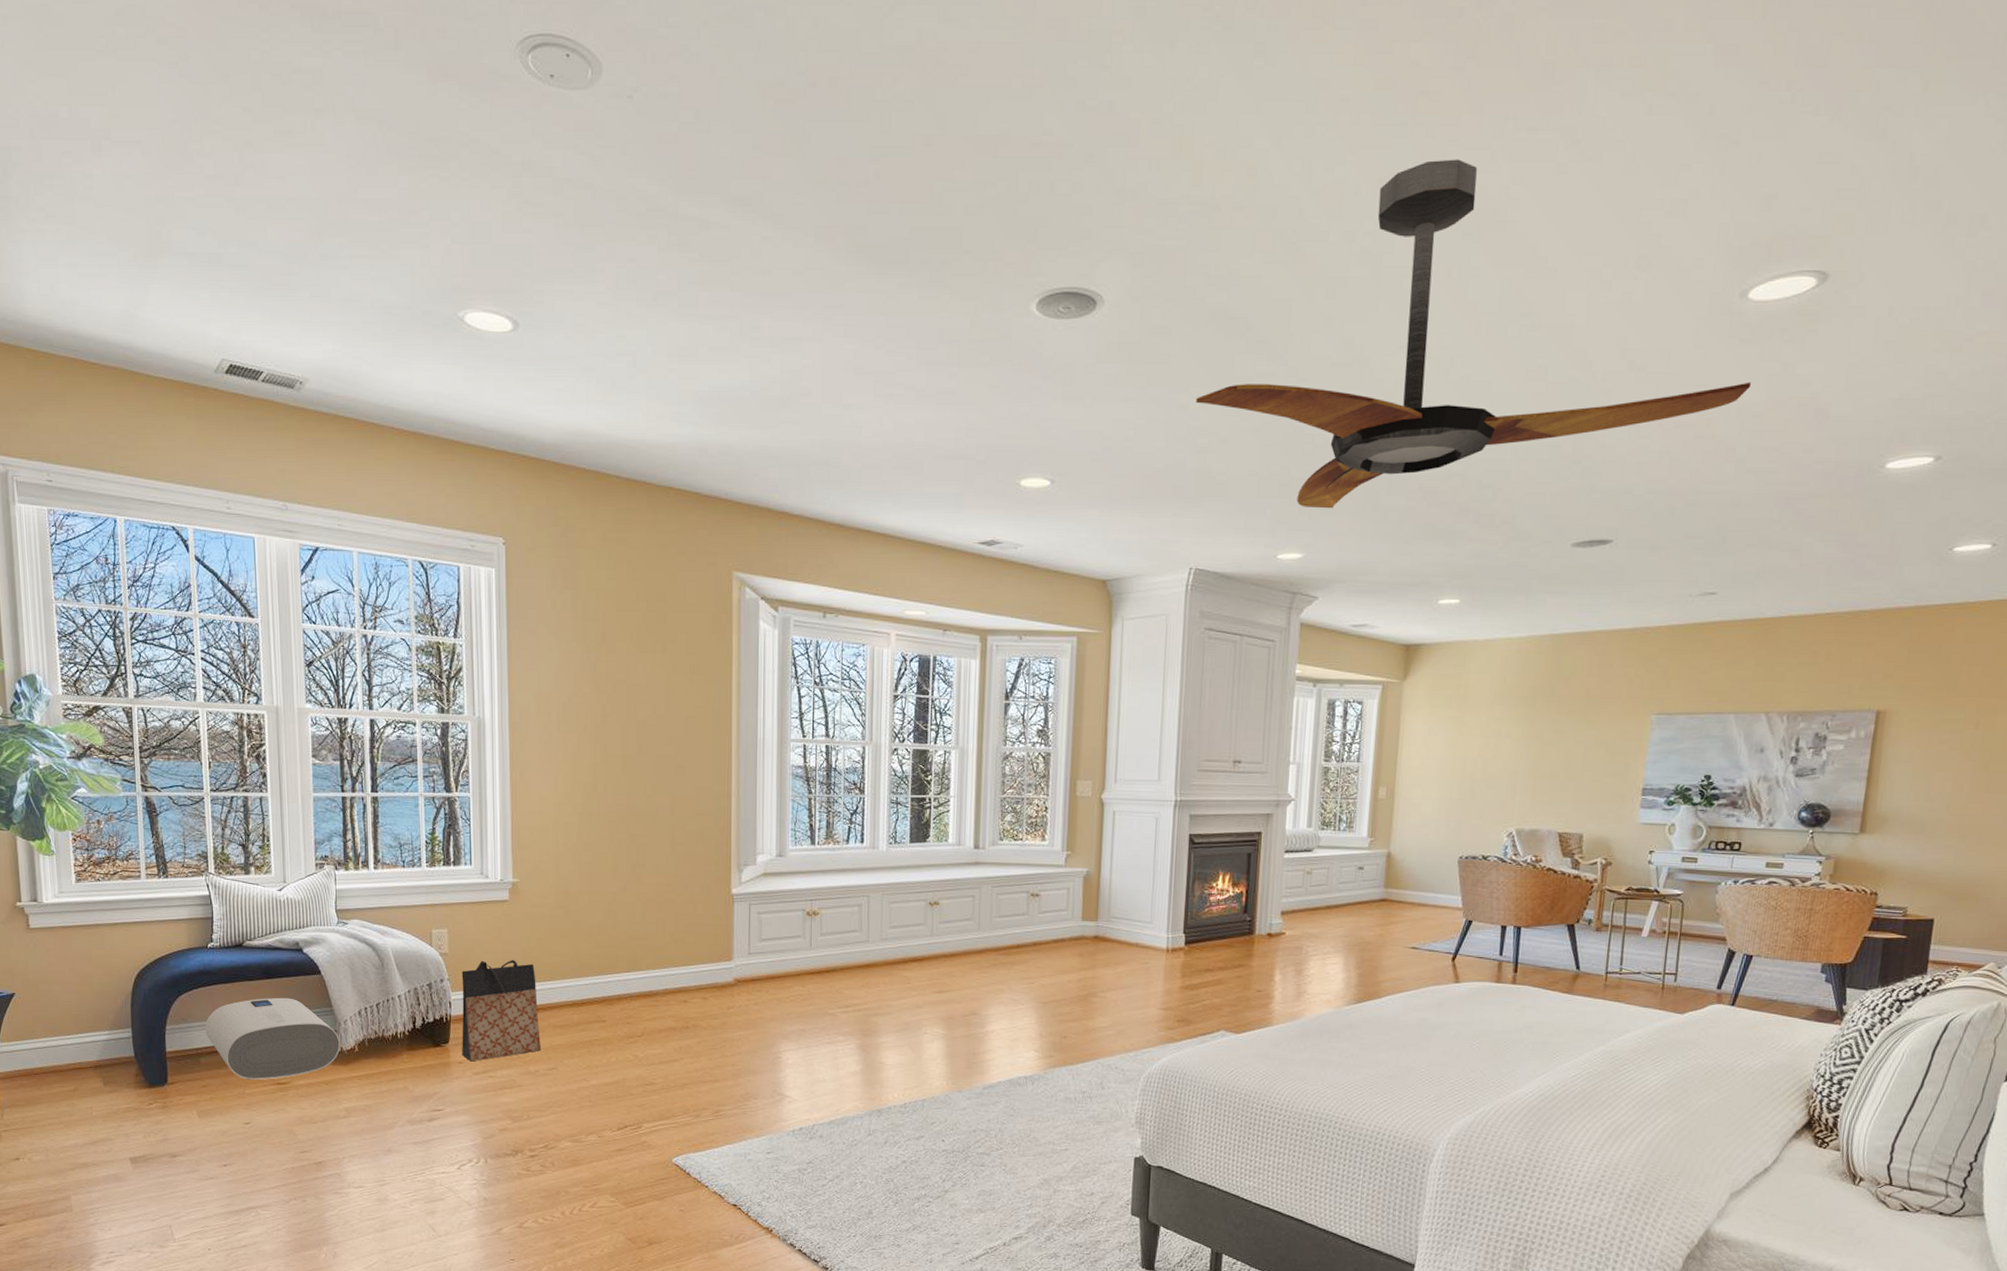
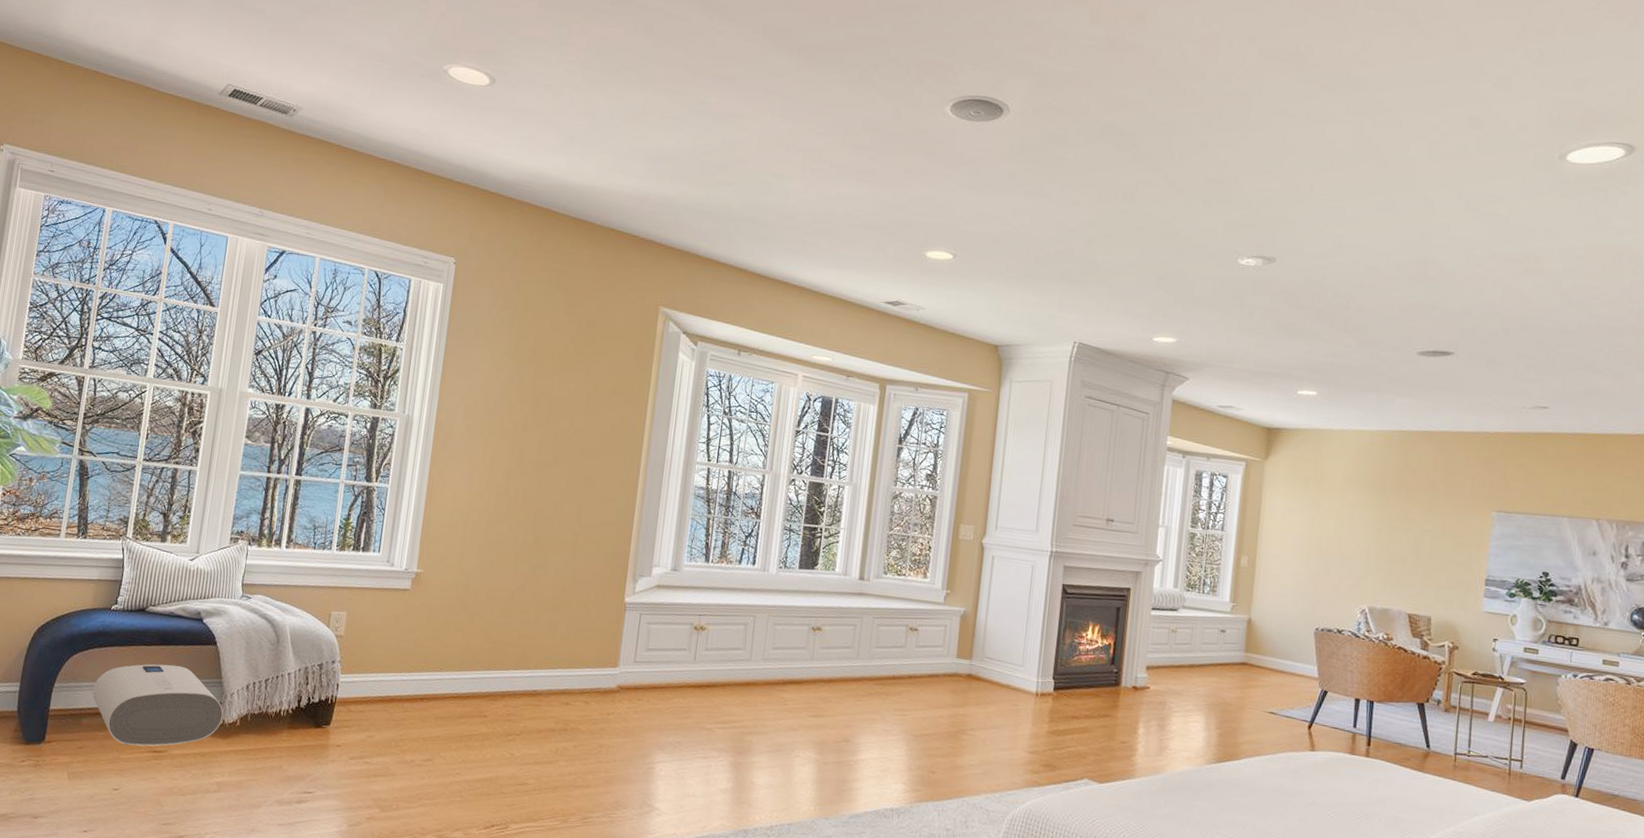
bag: present [462,960,542,1062] -> none [341,645,426,746]
ceiling fan: present [1195,159,1752,509] -> none [1085,25,1572,303]

